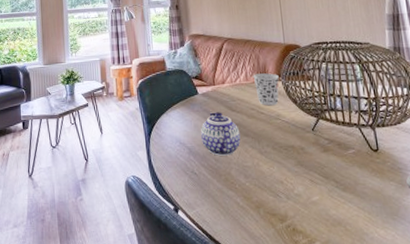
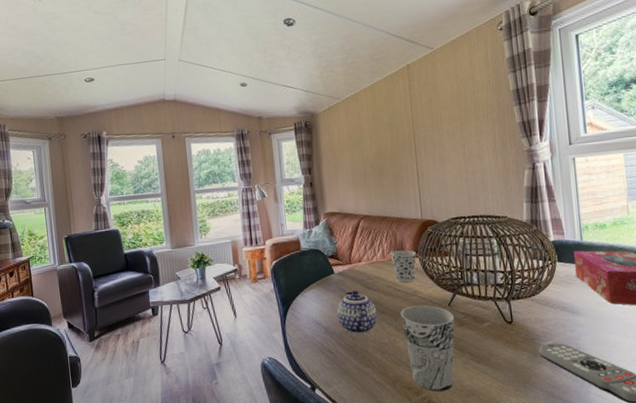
cup: none [264,129,319,219] -> present [400,305,455,392]

